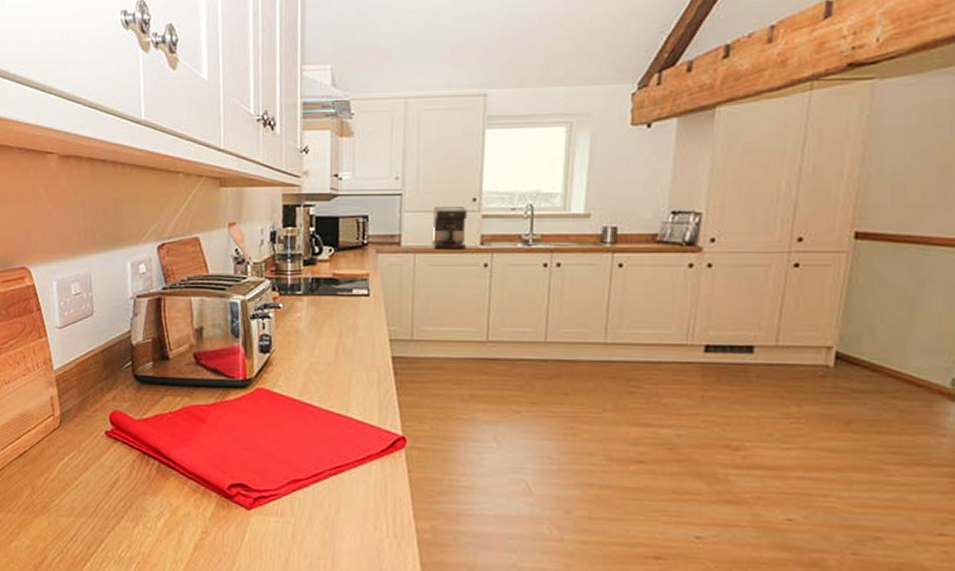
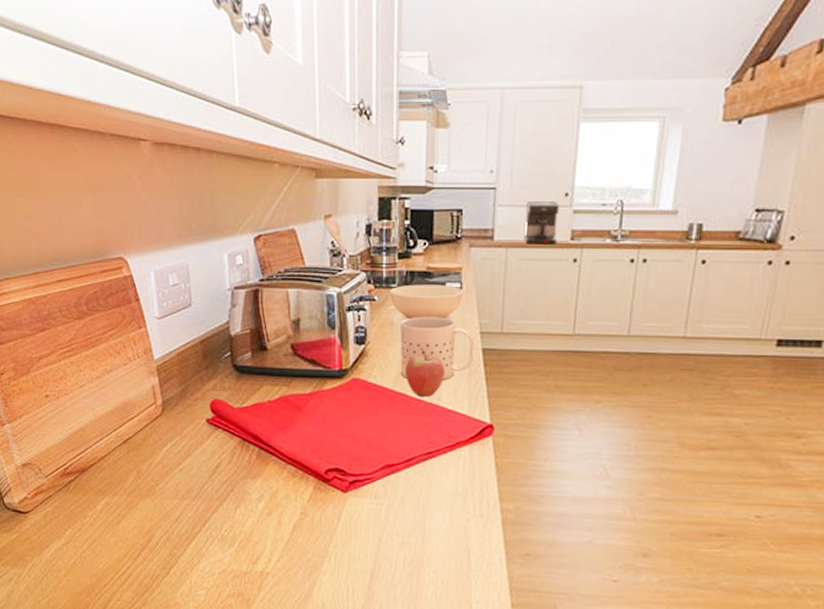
bowl: none [295,291,372,328] -> present [389,284,464,320]
mug: none [306,323,383,390] -> present [400,316,474,380]
fruit: none [312,356,353,407] -> present [405,348,445,397]

